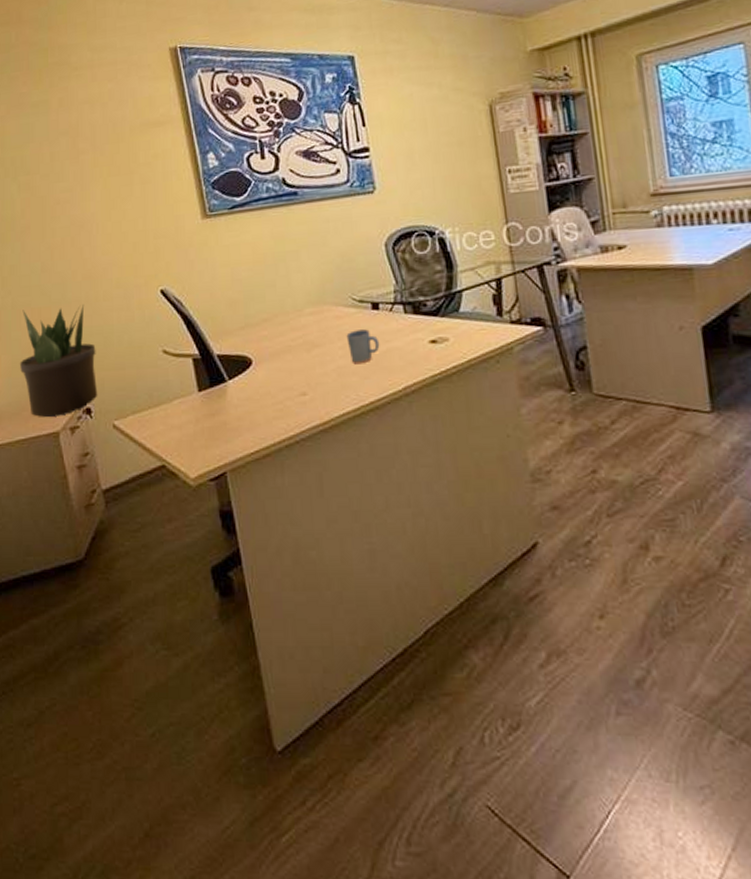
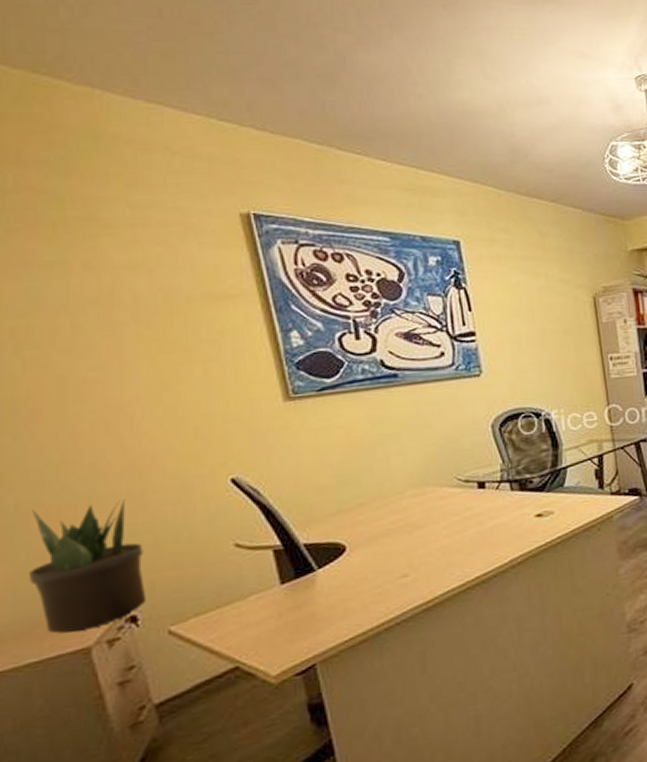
mug: present [346,329,380,363] -> none [451,508,486,541]

